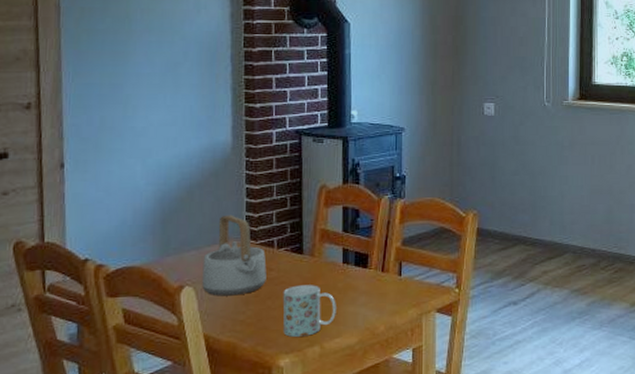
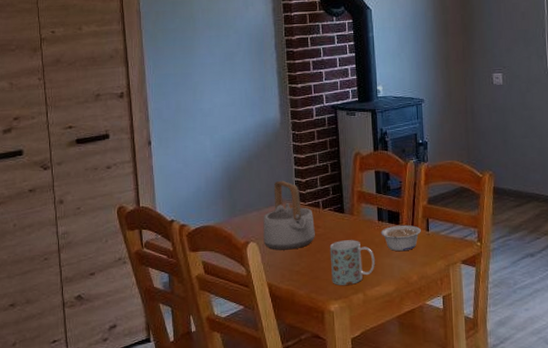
legume: none [345,268,392,299] -> present [381,224,421,252]

